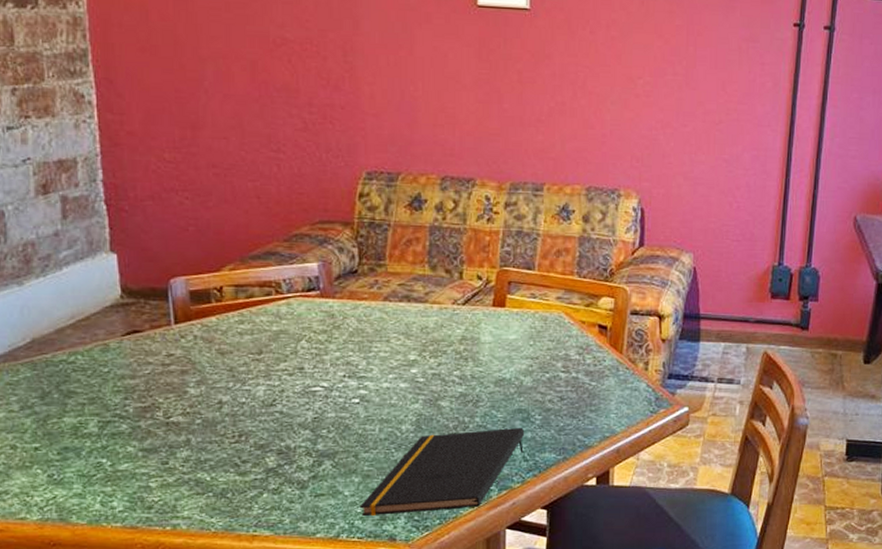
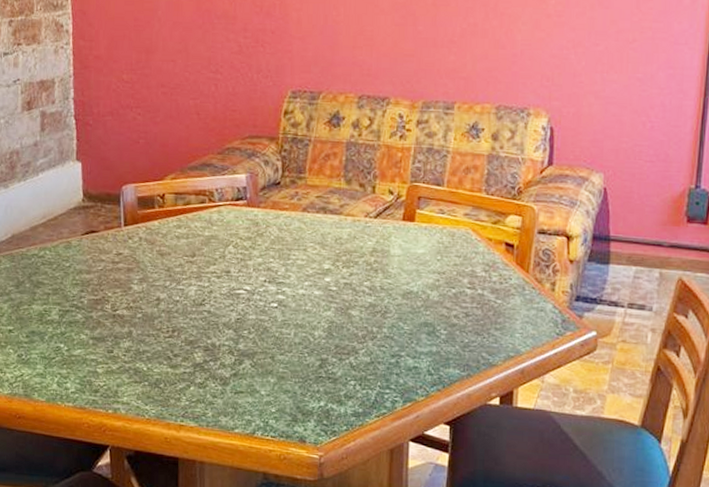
notepad: present [360,427,525,516] -> none [274,340,430,418]

